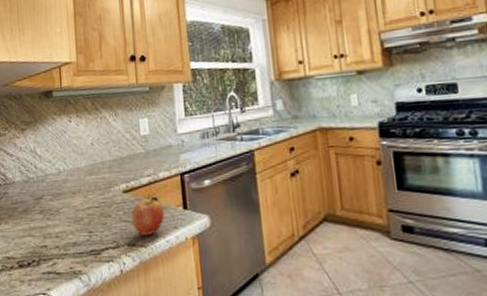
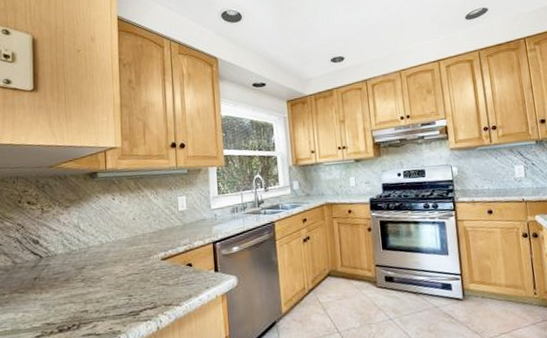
fruit: present [130,196,165,236] -> none [168,262,199,296]

